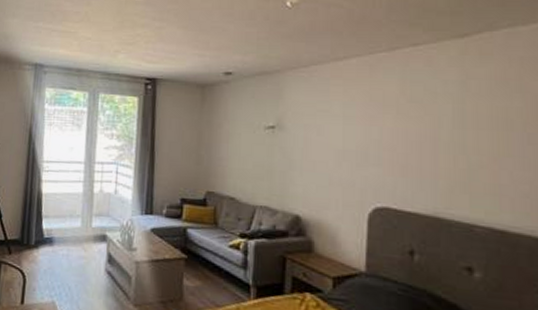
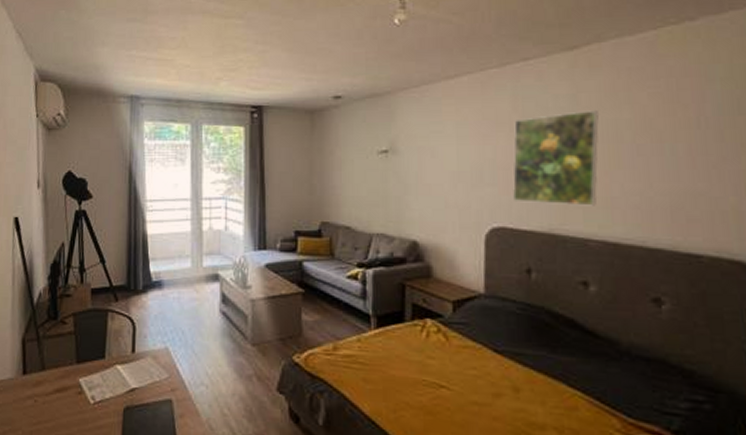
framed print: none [398,97,488,192] -> present [513,110,599,206]

